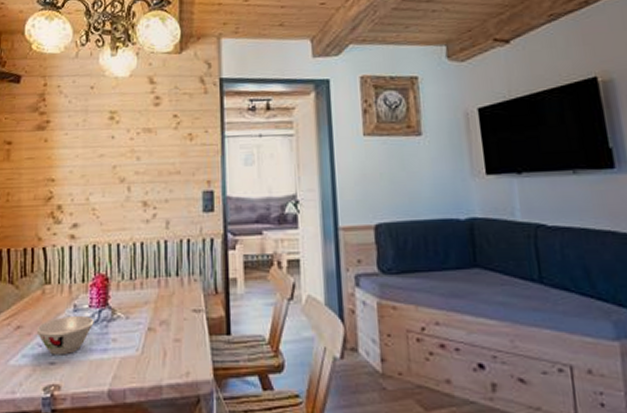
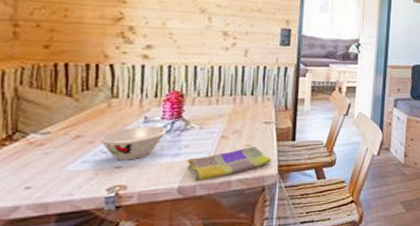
dish towel: none [114,342,205,384] -> present [186,147,272,181]

